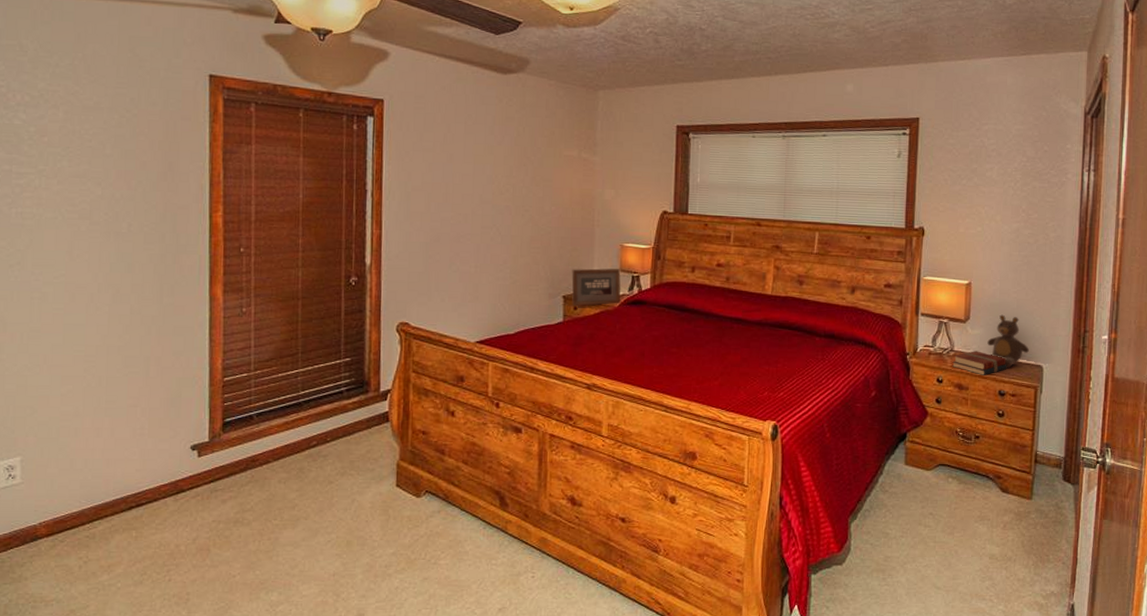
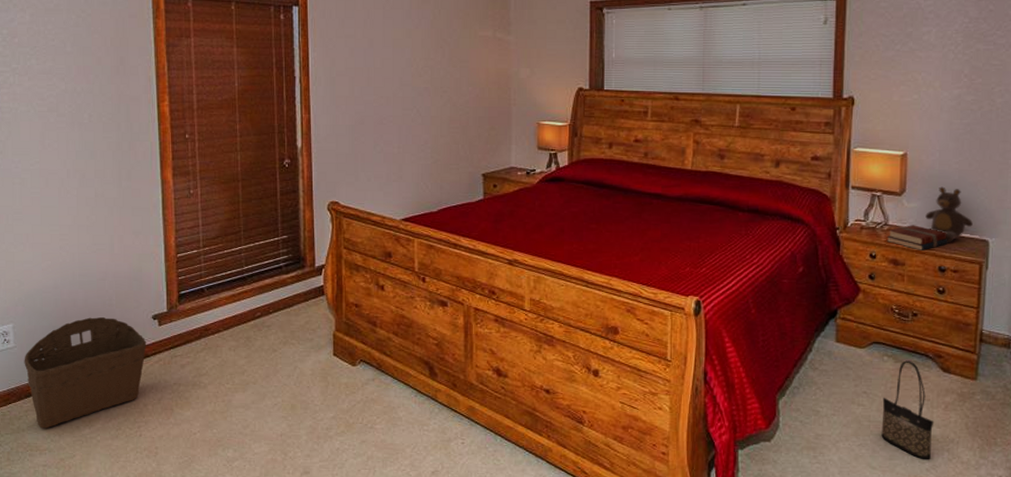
wicker basket: none [32,448,183,576] -> present [24,317,147,429]
picture frame: present [571,268,621,306] -> none [490,146,539,183]
tote bag: none [946,482,994,578] -> present [881,360,934,459]

